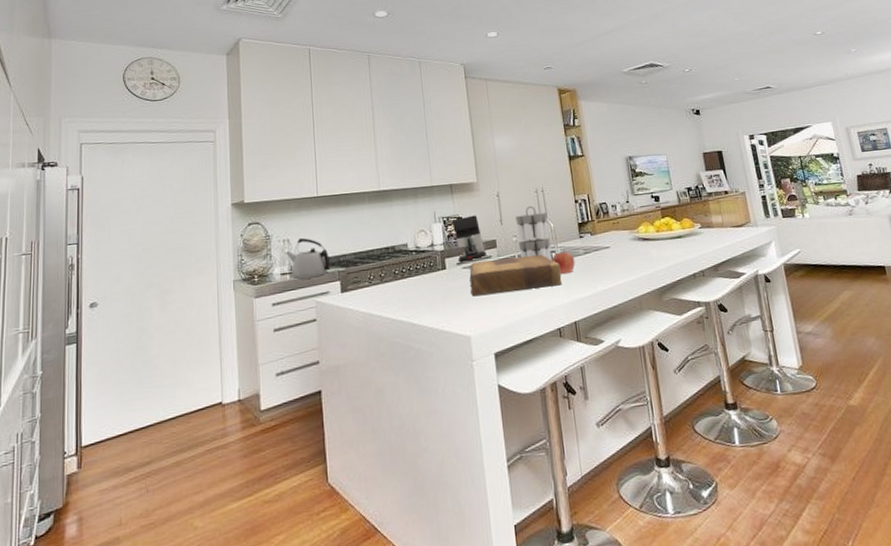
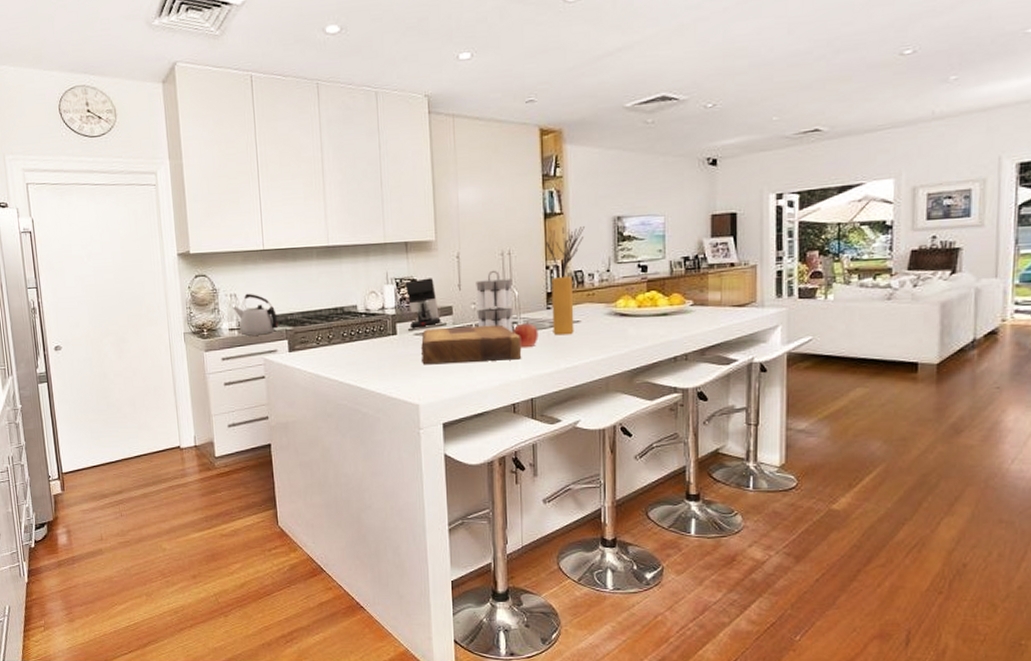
vase: none [572,166,606,261] -> present [545,226,584,336]

